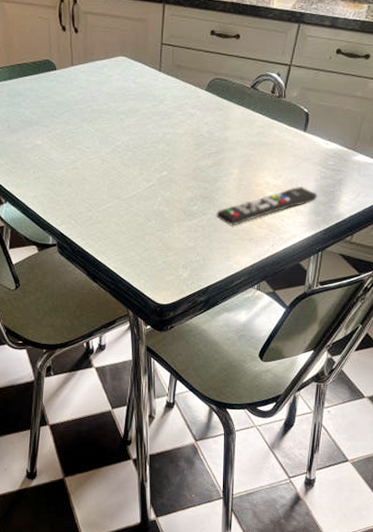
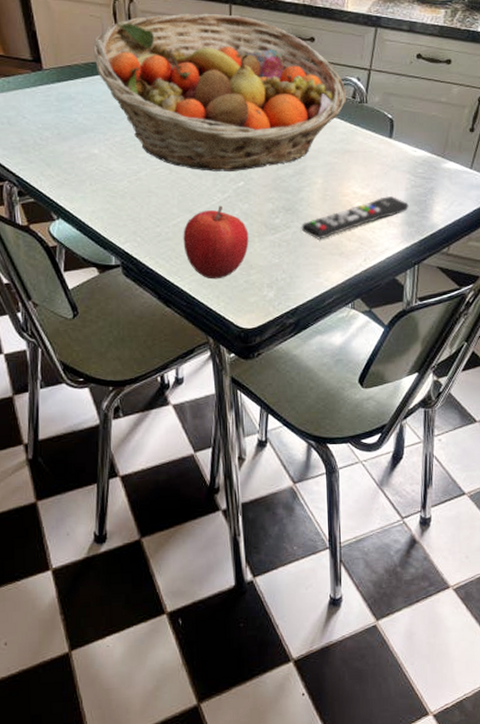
fruit basket: none [41,13,267,162] -> present [93,13,347,172]
fruit: none [111,193,169,260] -> present [183,205,249,280]

